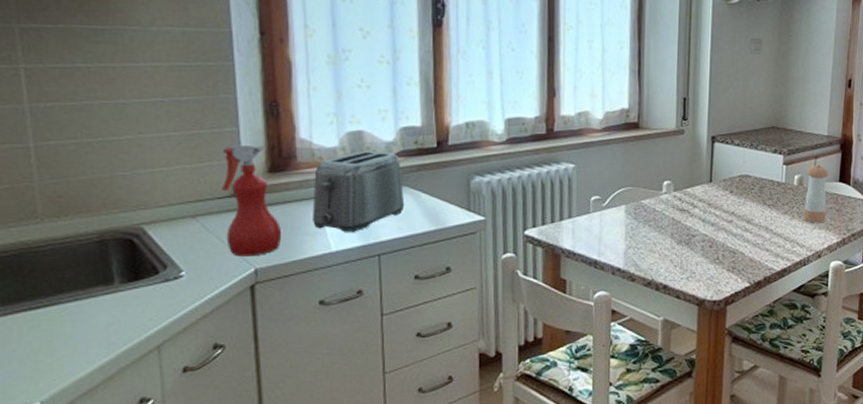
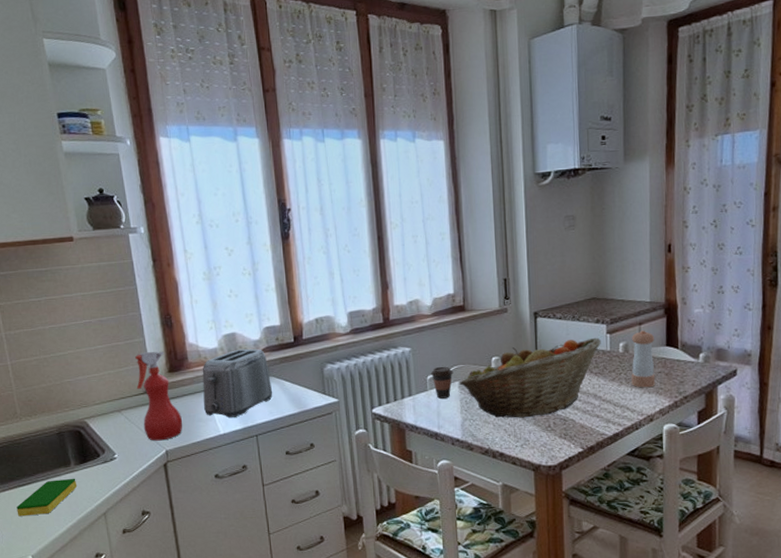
dish sponge: none [23,300,121,350] -> present [16,478,78,517]
coffee cup: none [595,187,621,223] -> present [430,366,453,399]
fruit basket: none [625,168,777,248] -> present [459,337,601,418]

